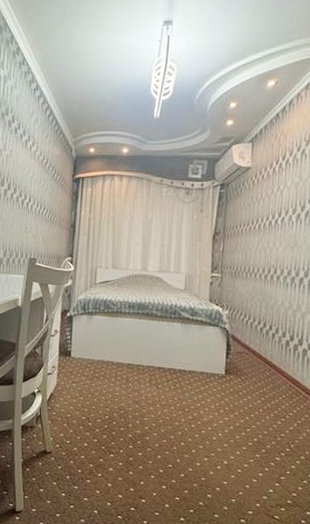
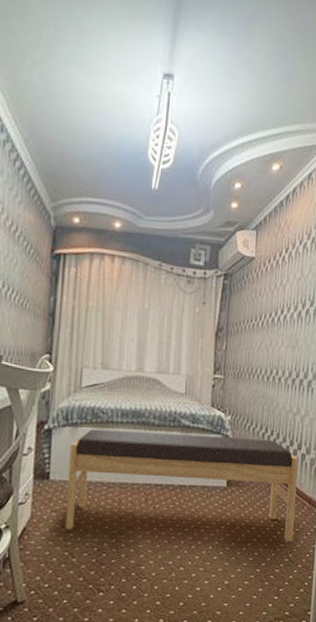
bench: none [82,318,300,433] -> present [64,429,299,542]

